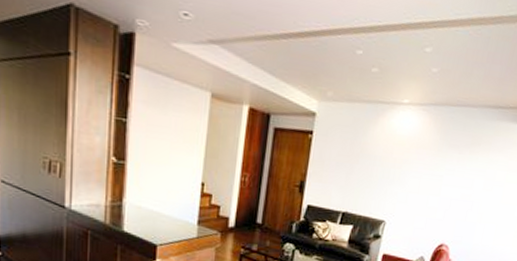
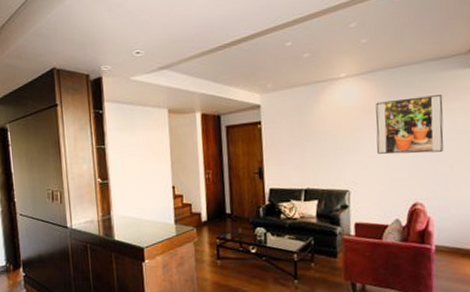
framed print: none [420,137,492,200] -> present [376,95,444,154]

